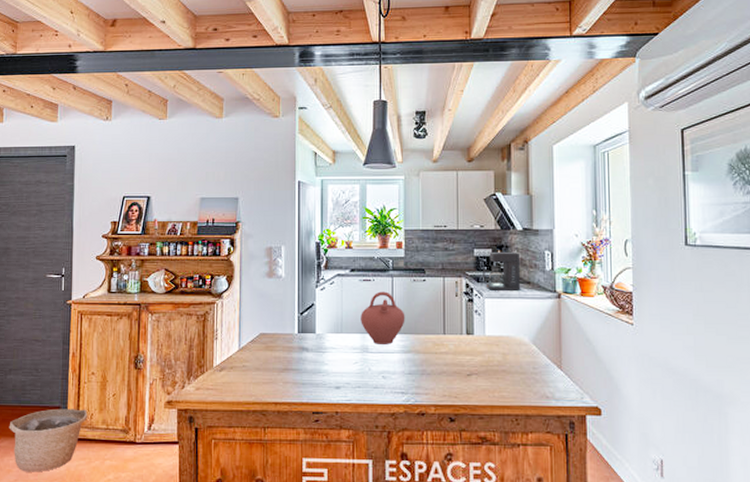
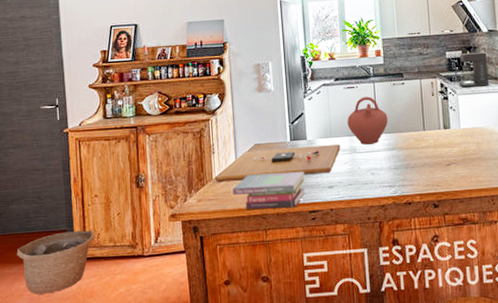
cutting board: none [216,340,352,371] -> present [215,144,341,181]
books: none [233,366,310,407] -> present [232,172,306,210]

